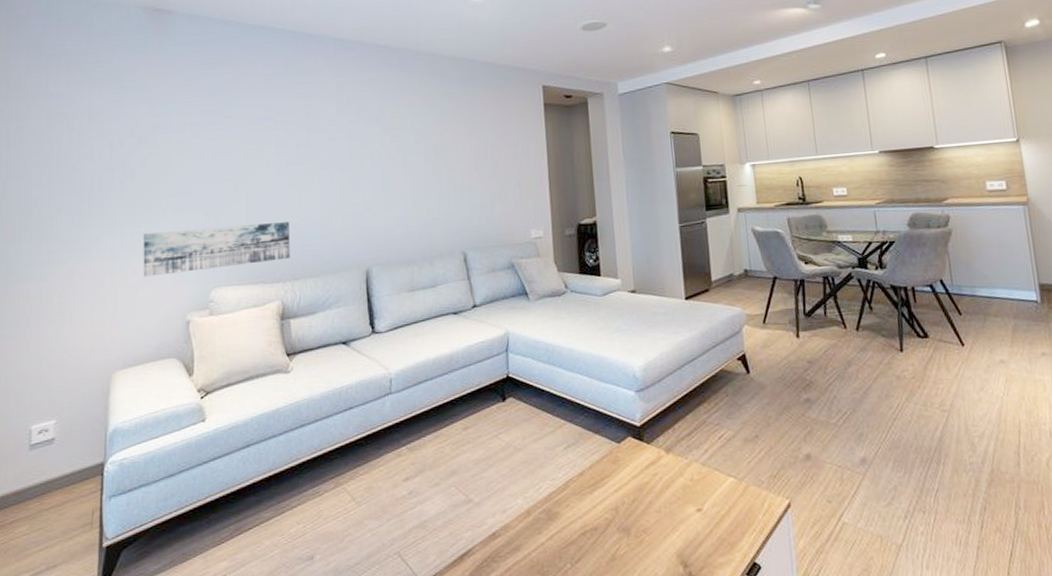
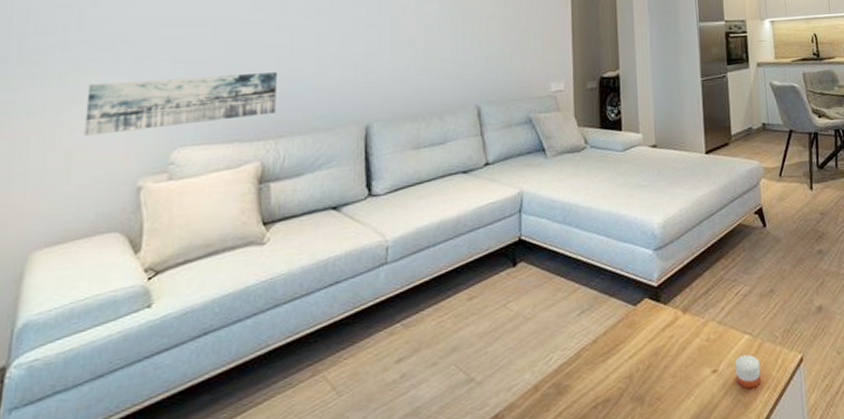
candle: none [720,496,747,529] -> present [735,354,762,389]

